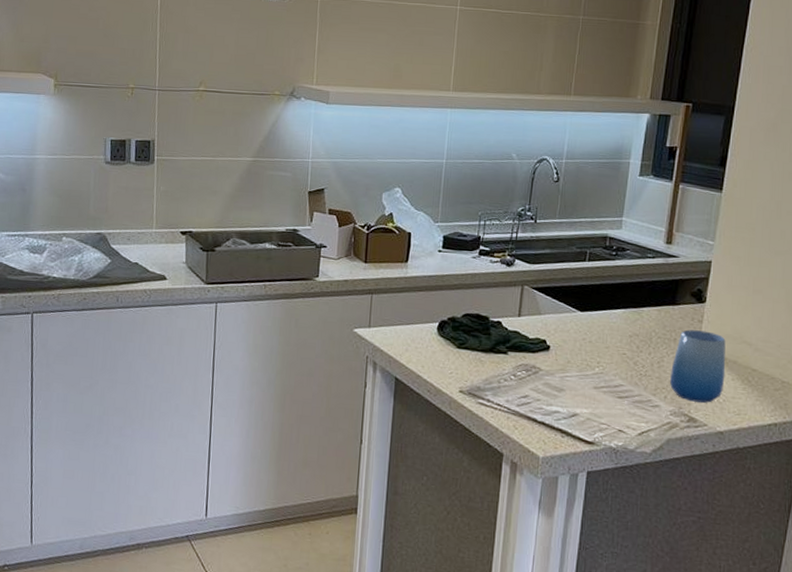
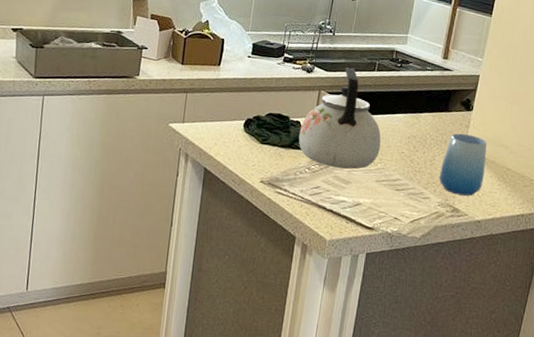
kettle: none [501,258,597,375] -> present [298,67,381,169]

